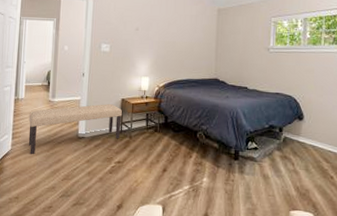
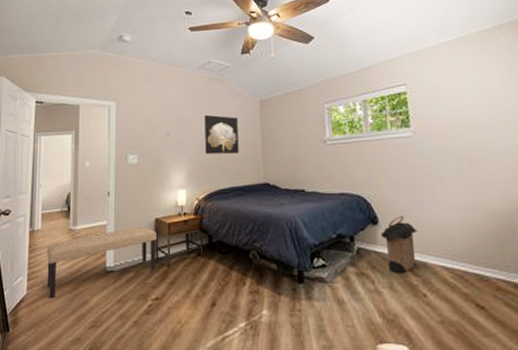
wall art: none [168,16,197,53] -> present [204,114,239,155]
laundry hamper: none [304,115,334,160] -> present [380,216,418,274]

